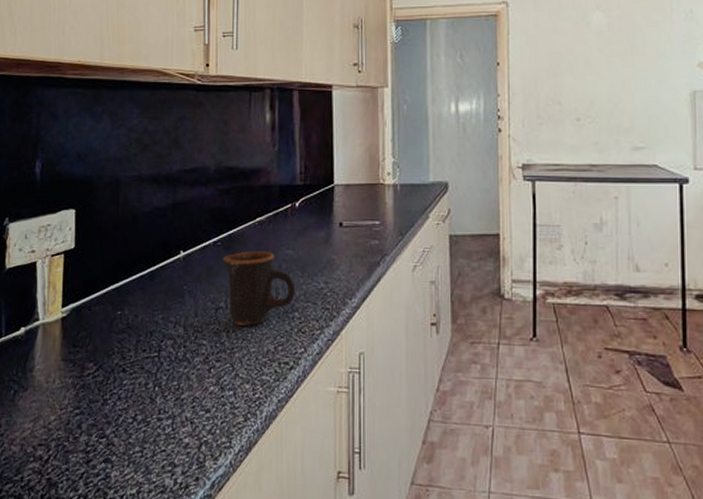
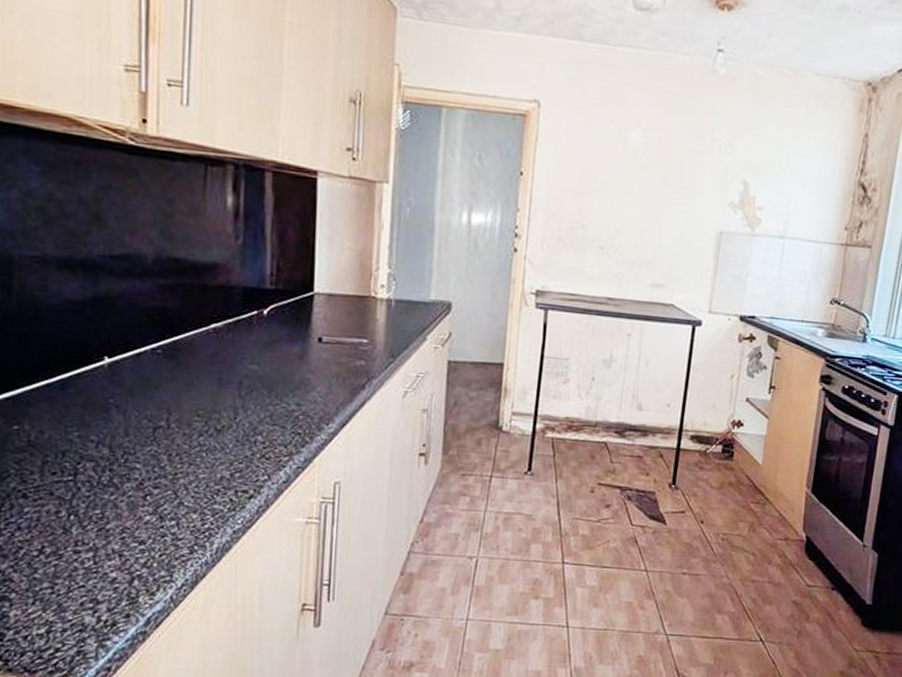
mug: present [223,251,296,326] -> none [164,362,260,449]

